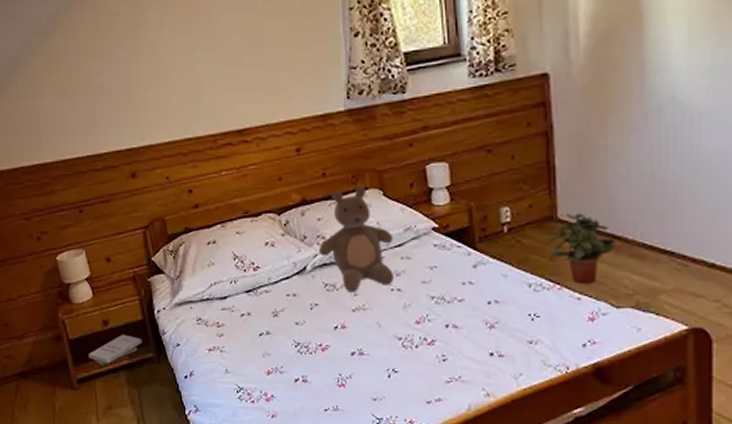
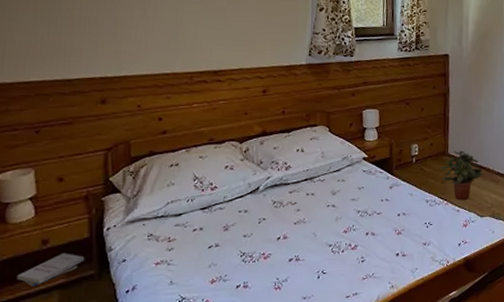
teddy bear: present [318,186,394,293] -> none [271,123,333,209]

